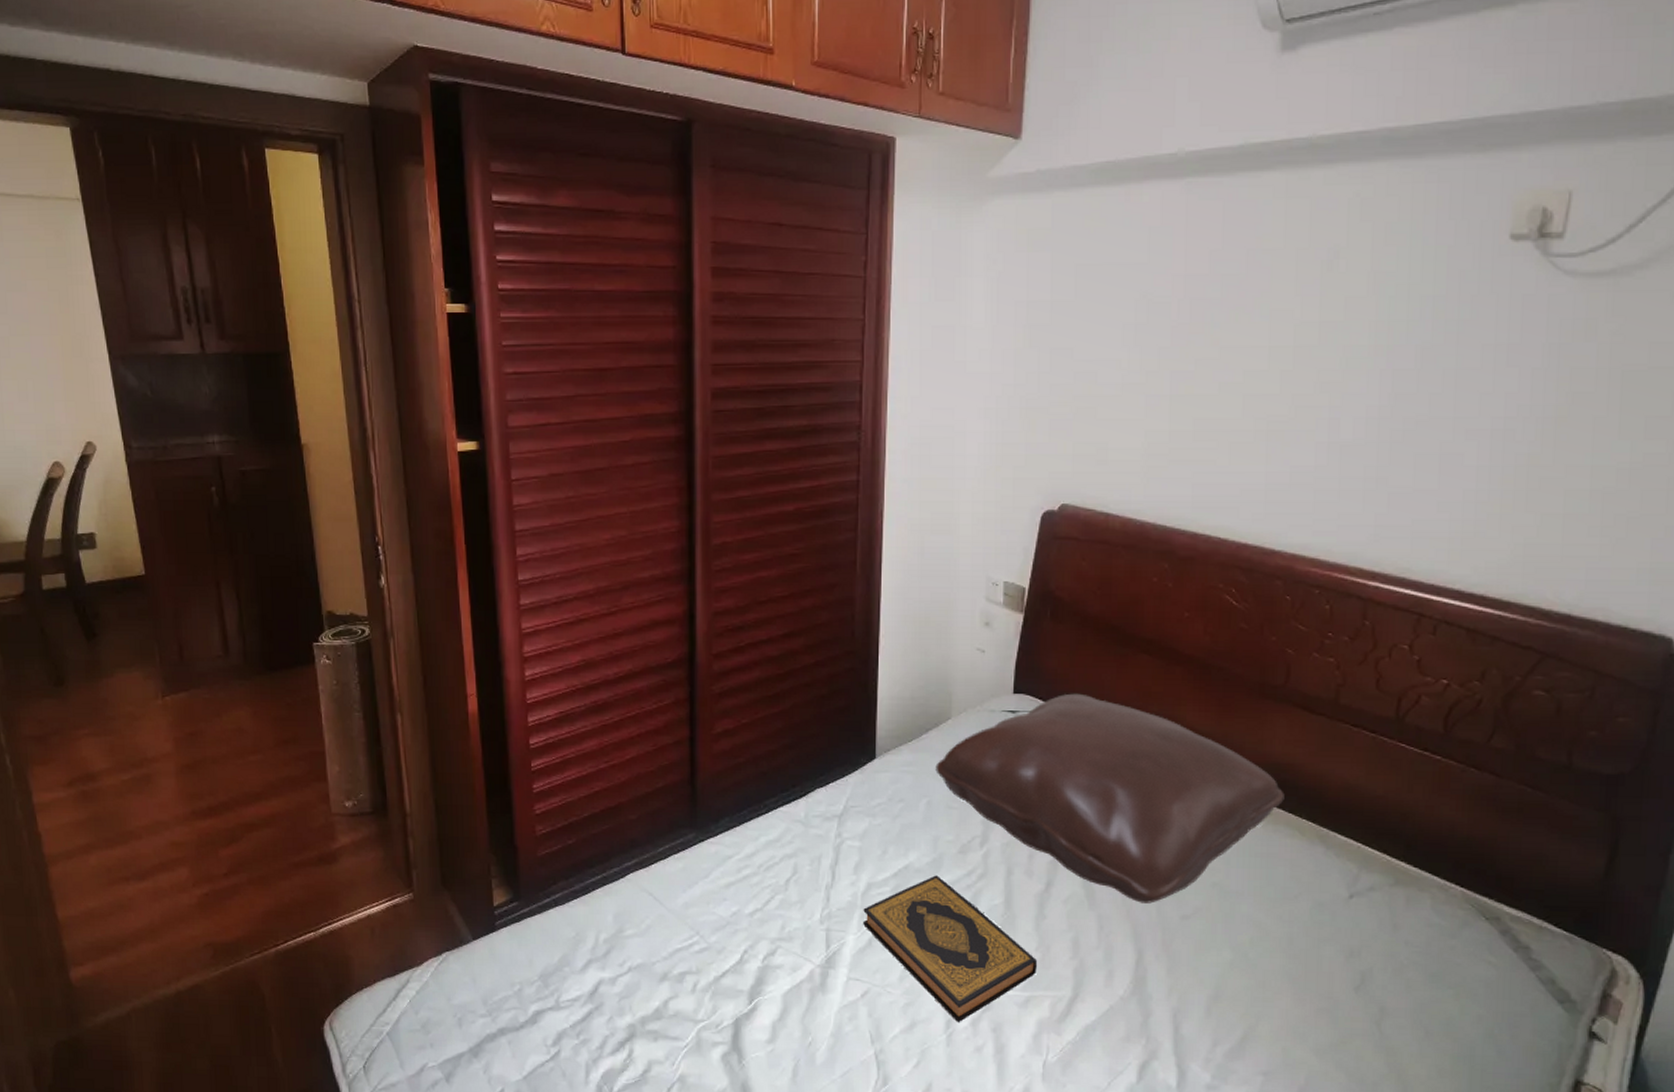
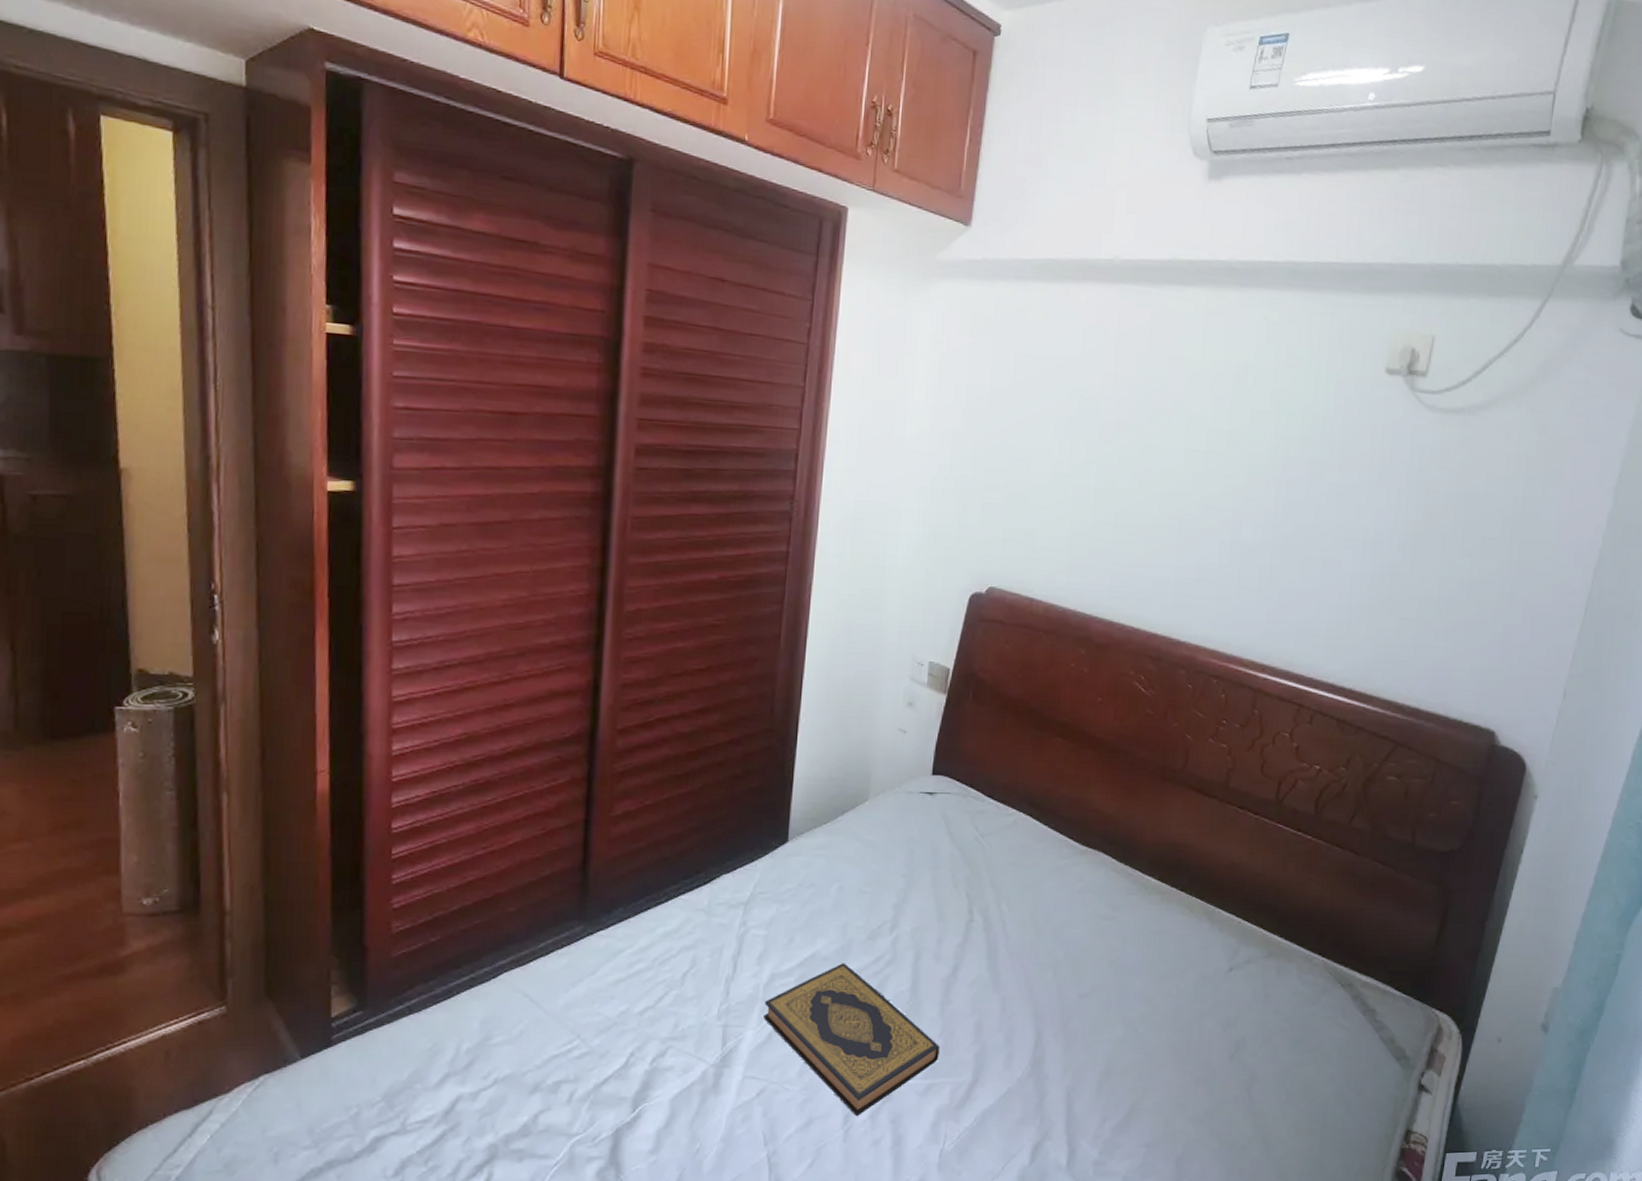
pillow: present [935,693,1285,904] -> none [849,775,1178,984]

